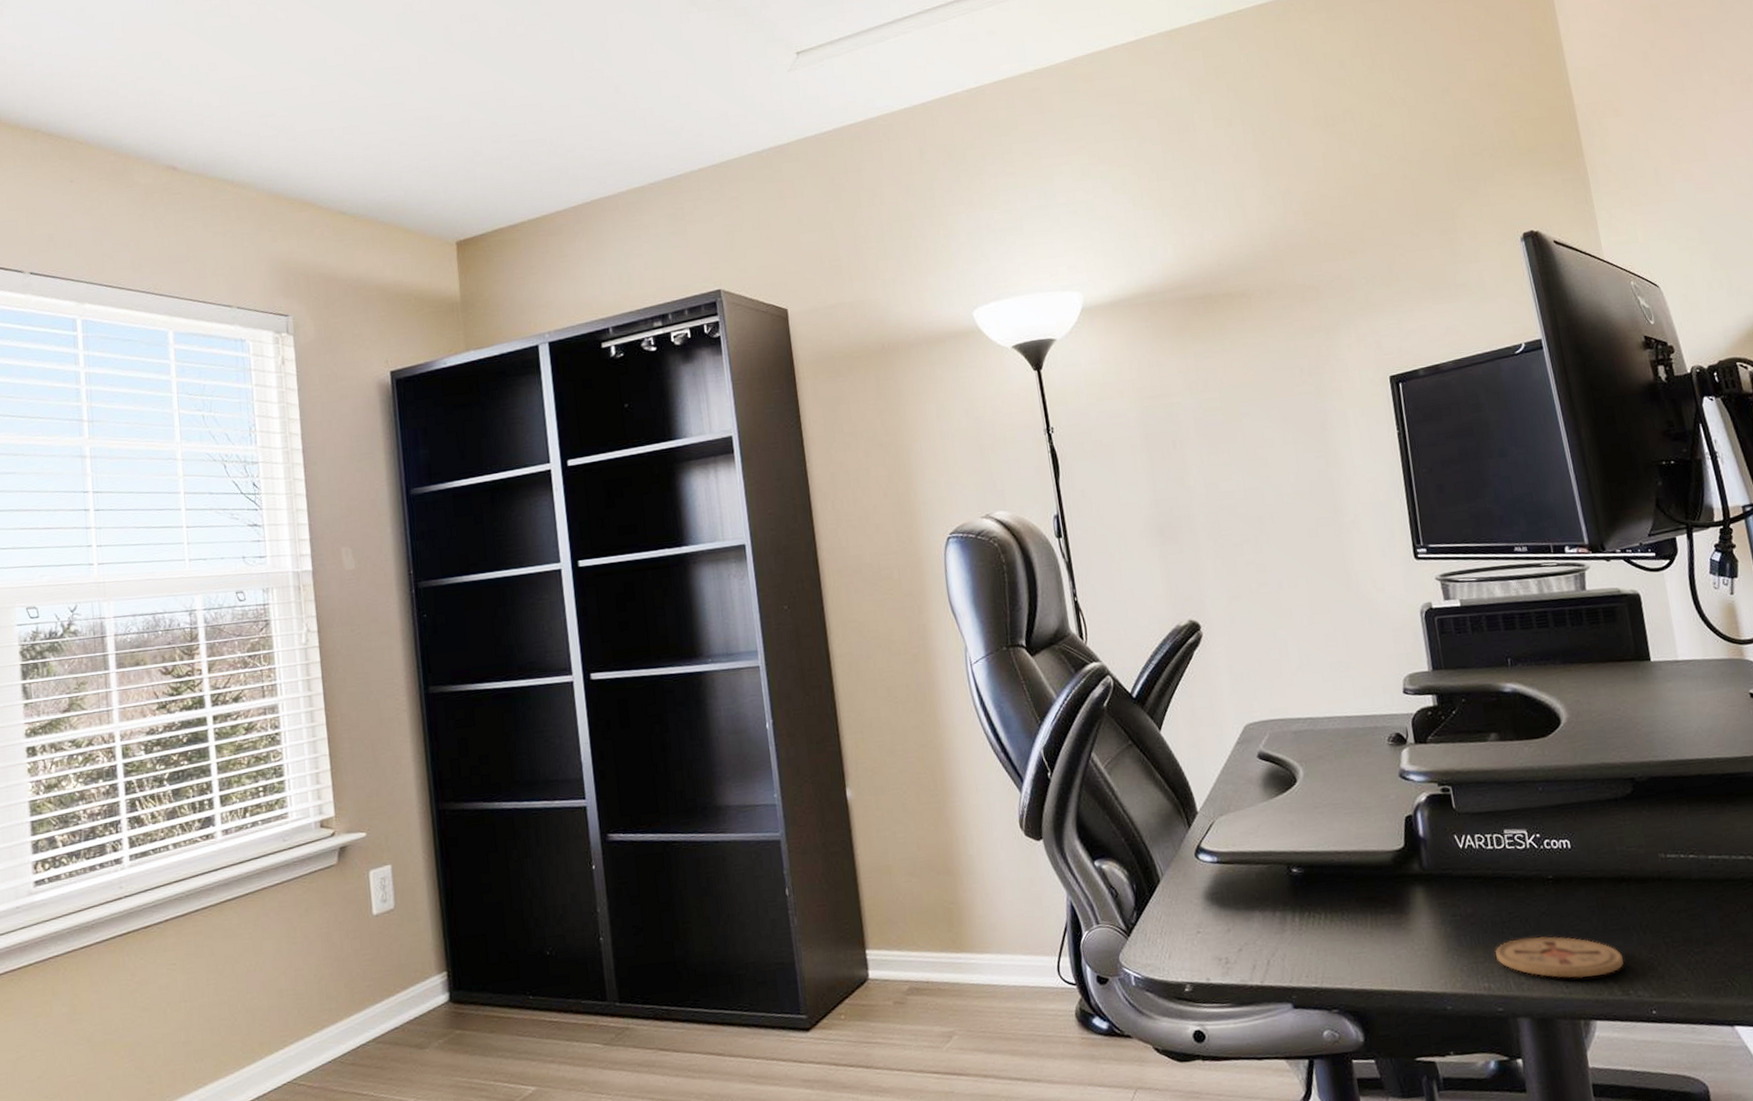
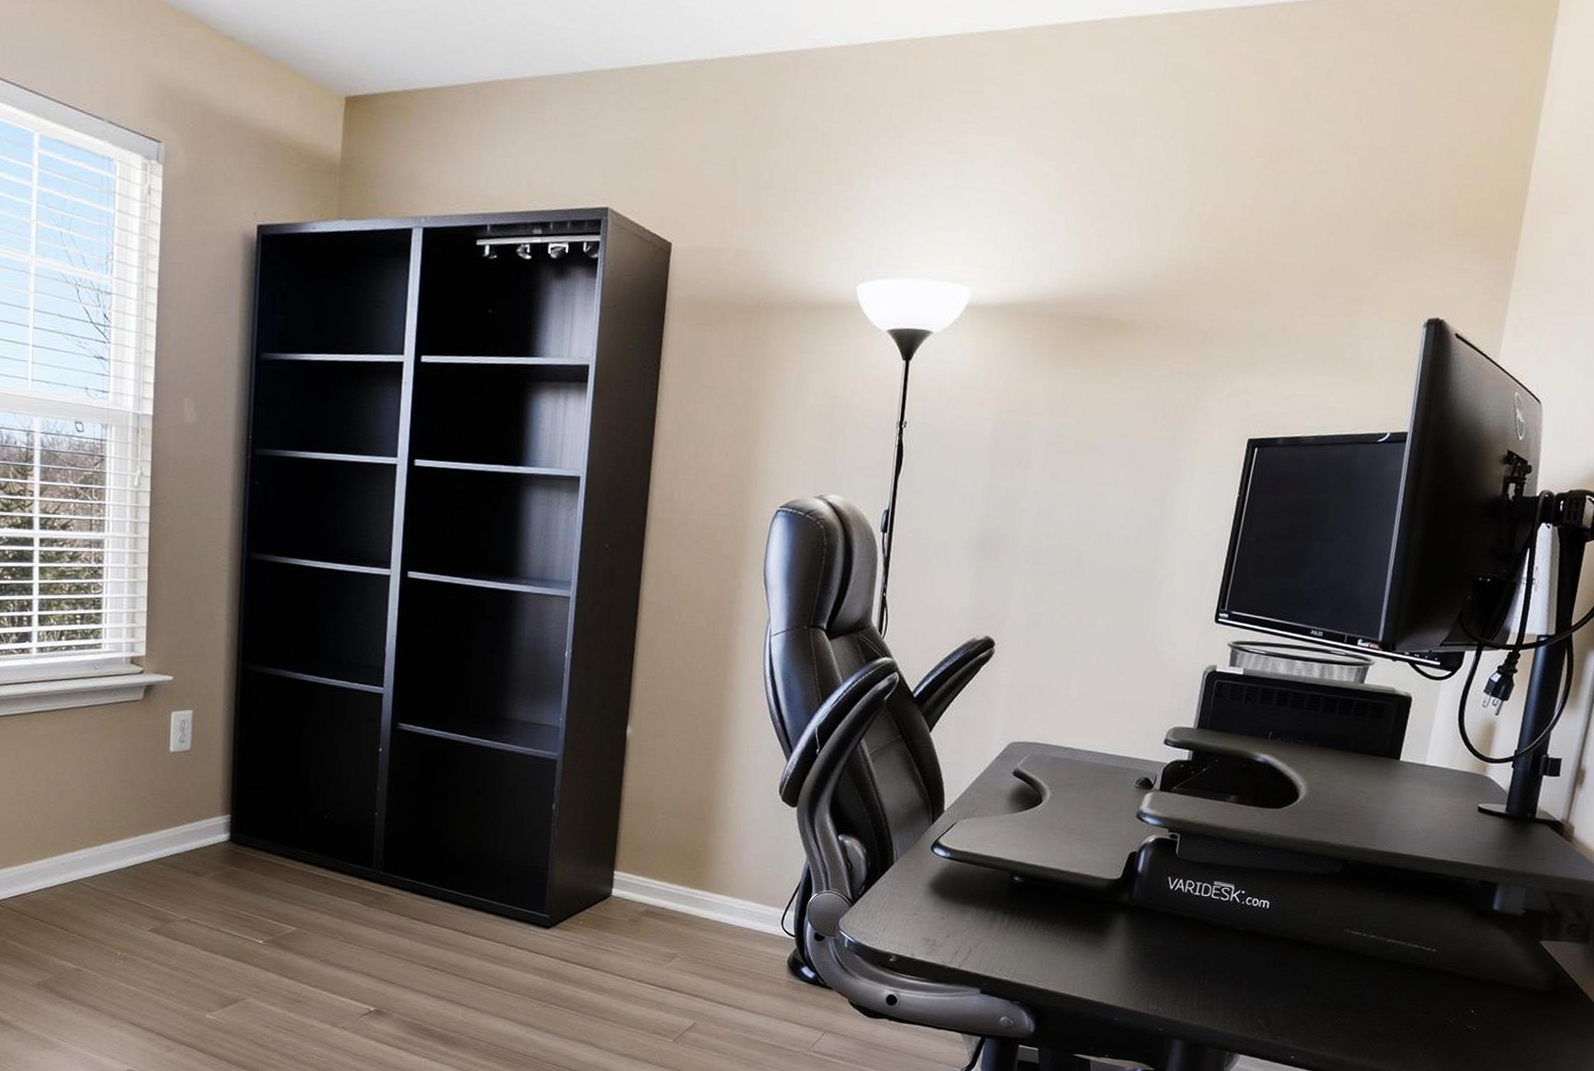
coaster: present [1495,936,1624,979] -> none [1171,975,1282,1019]

